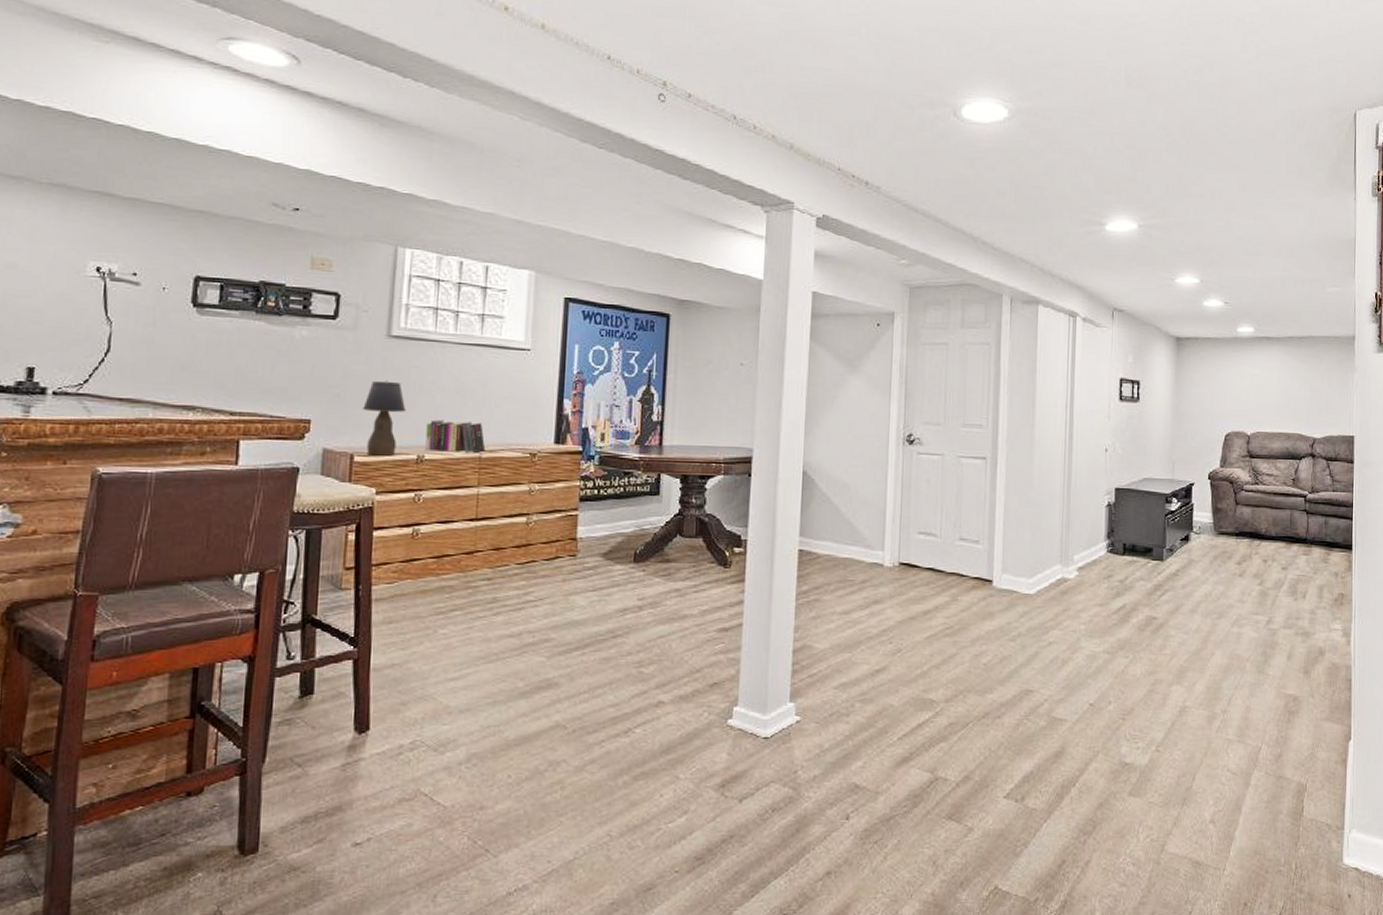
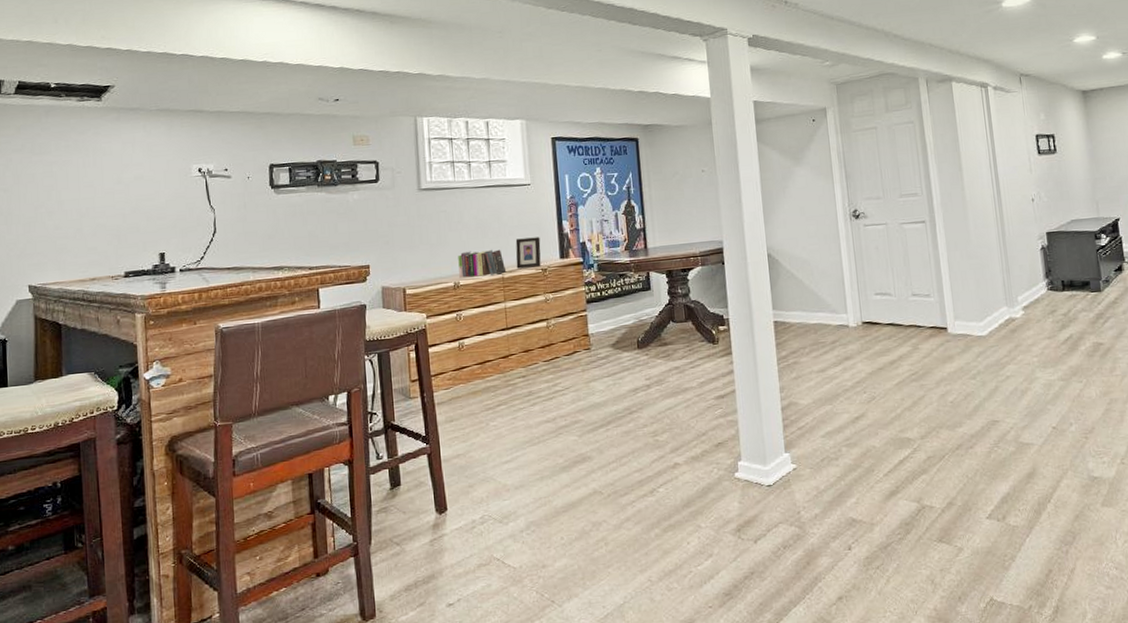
table lamp: present [362,380,406,456] -> none [407,226,441,288]
picture frame: none [499,413,533,450] -> present [515,237,541,269]

